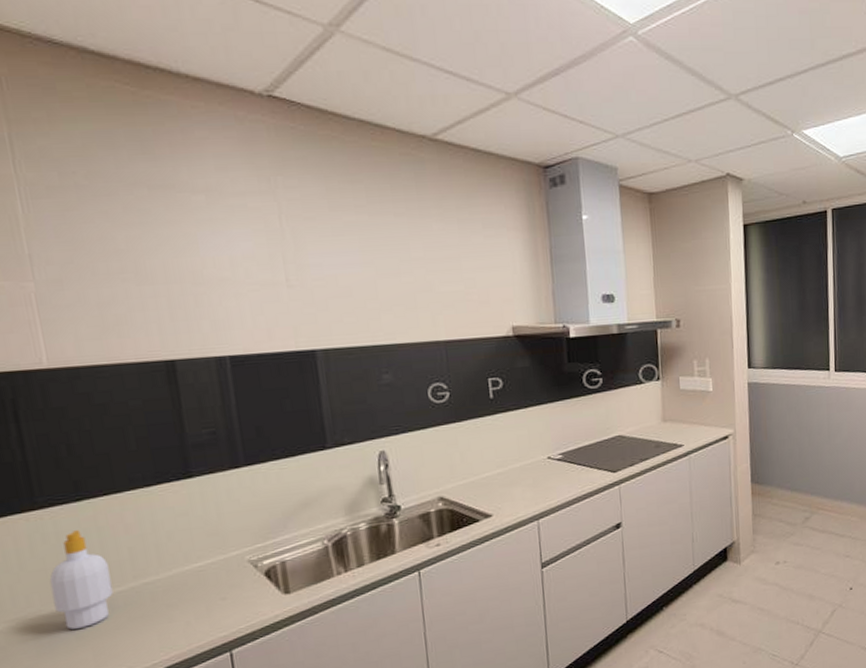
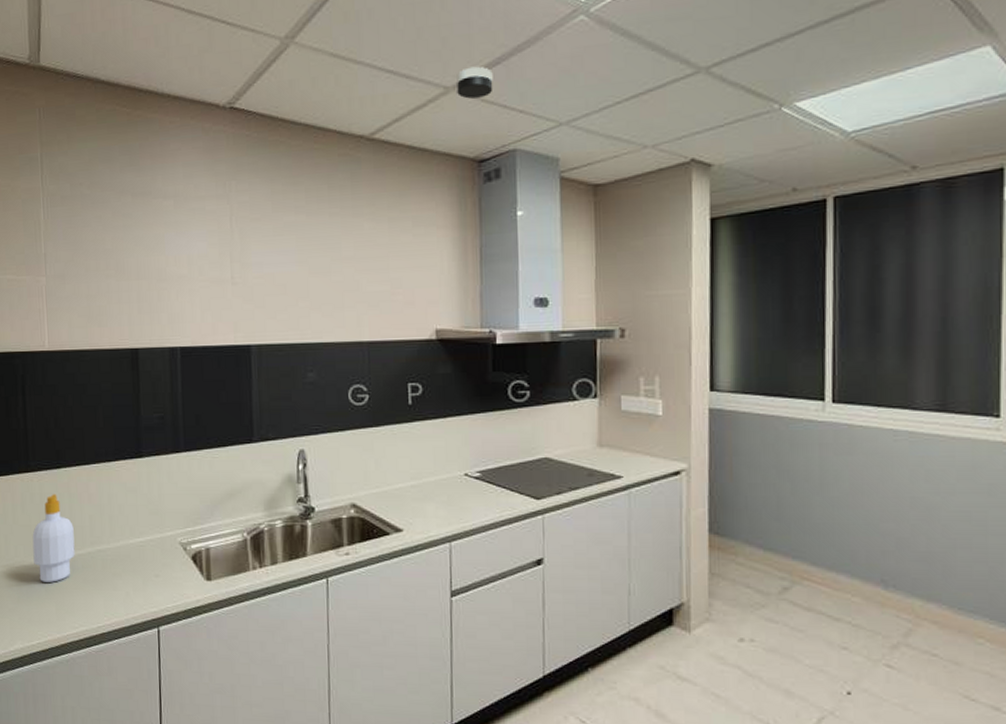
smoke detector: none [517,75,554,106] -> present [457,66,493,99]

